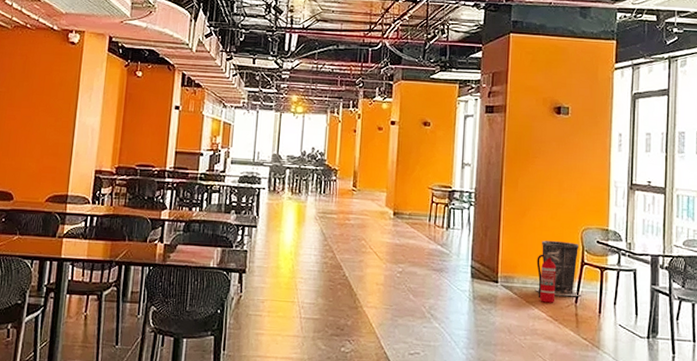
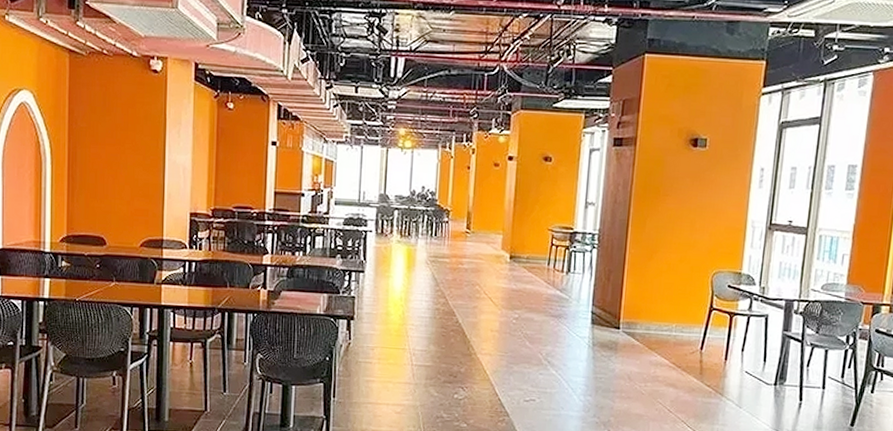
trash can: present [536,240,582,297] -> none [659,284,708,343]
fire extinguisher: present [536,251,560,303] -> none [661,296,687,350]

